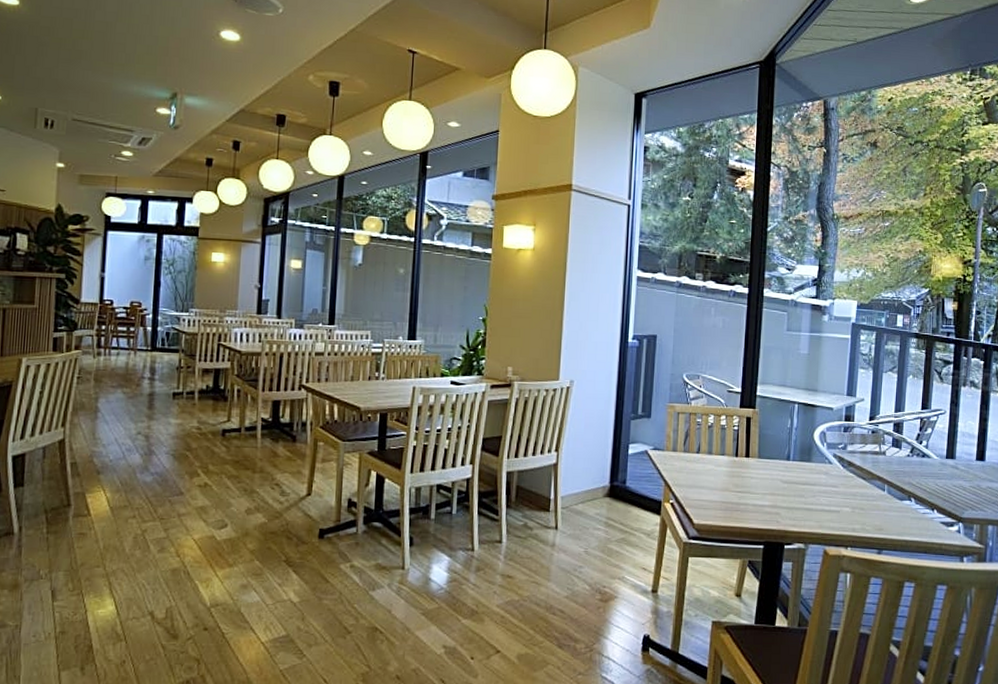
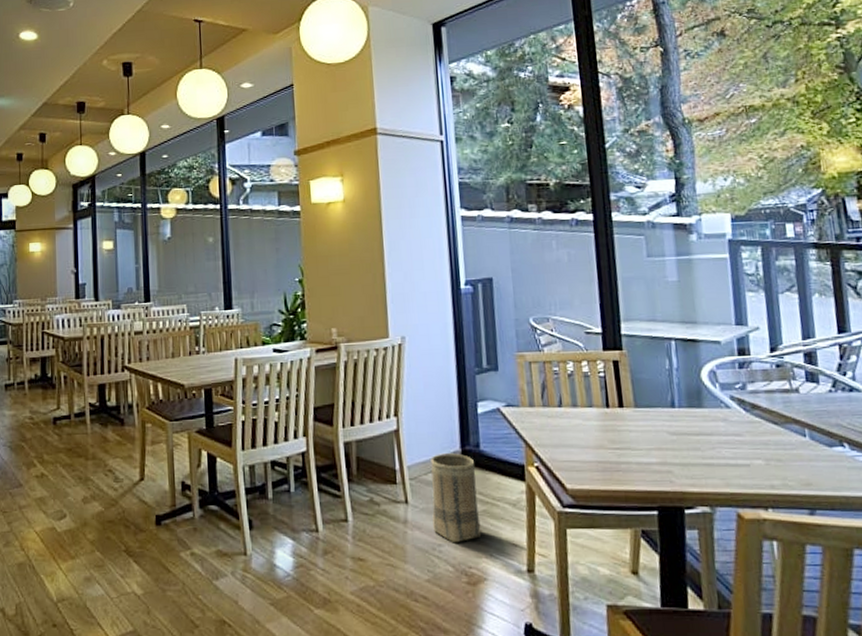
basket: none [577,487,620,566] -> present [430,453,481,543]

